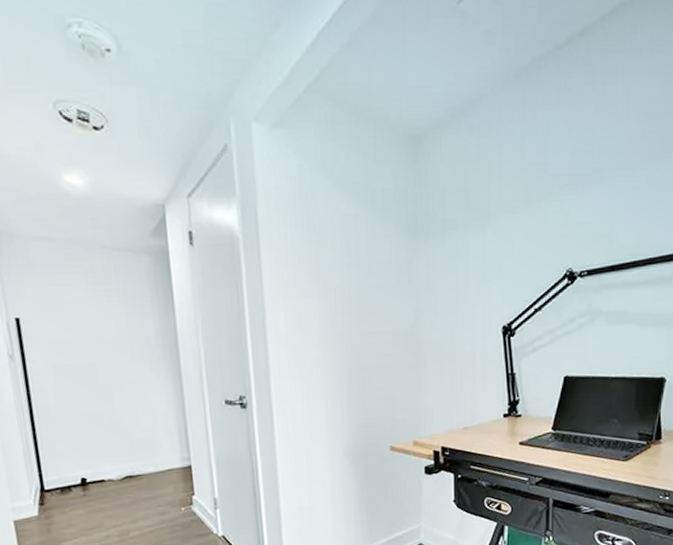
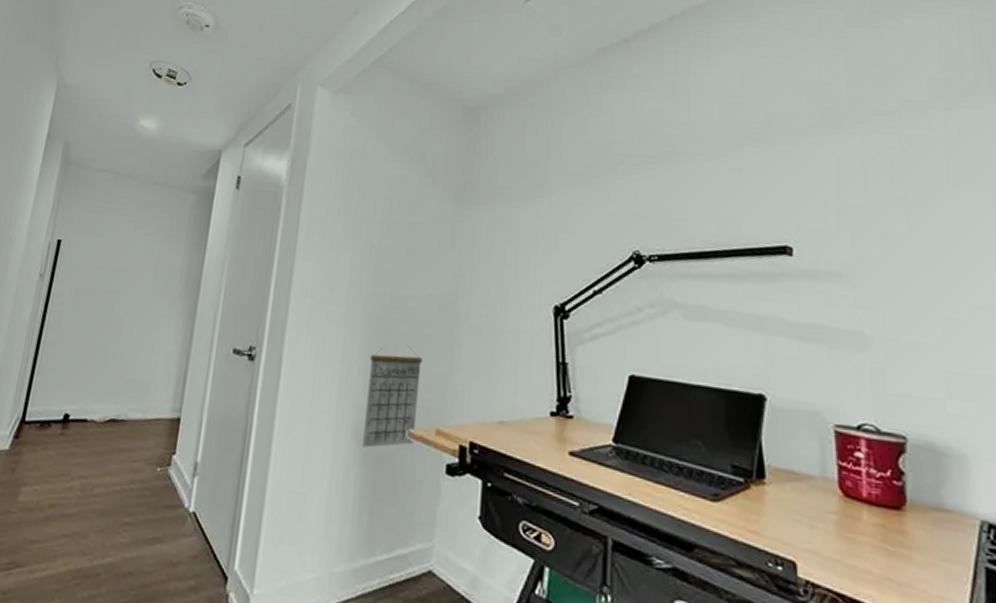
calendar: none [350,376,396,464] -> present [363,345,423,448]

